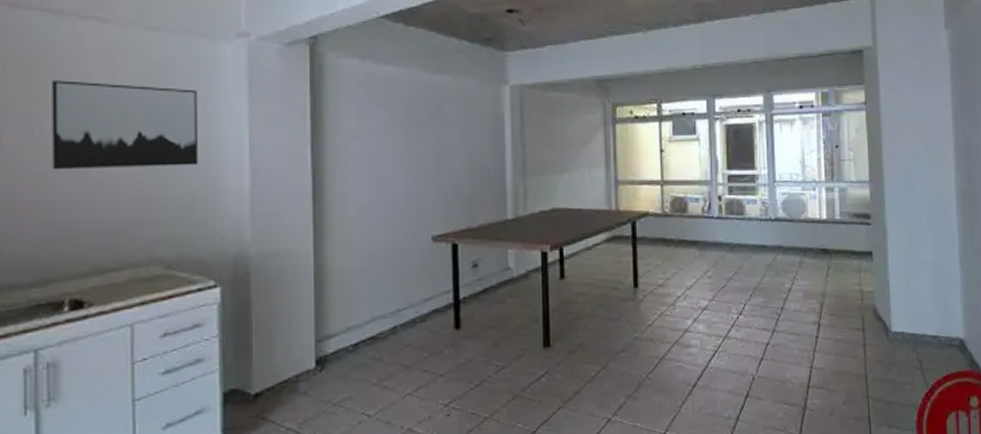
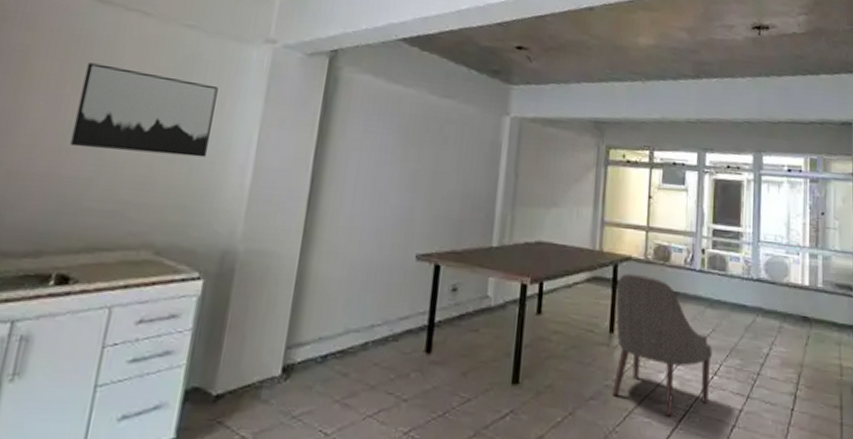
chair: none [637,228,736,359] -> present [612,273,712,417]

